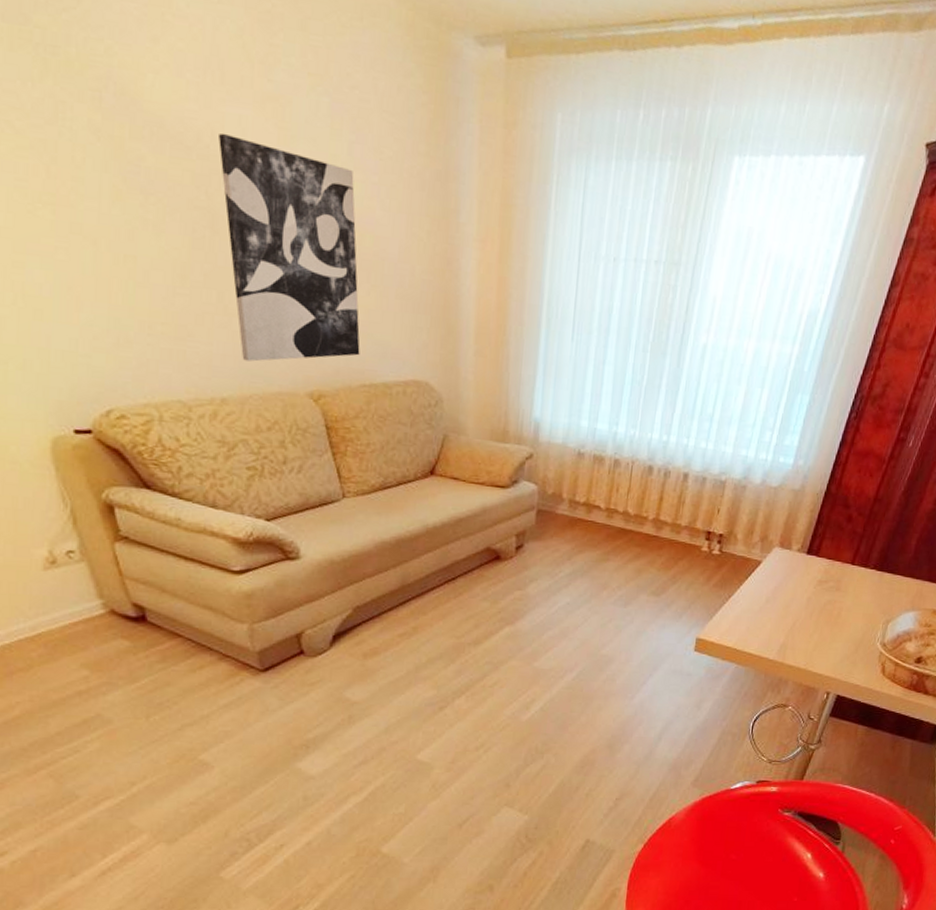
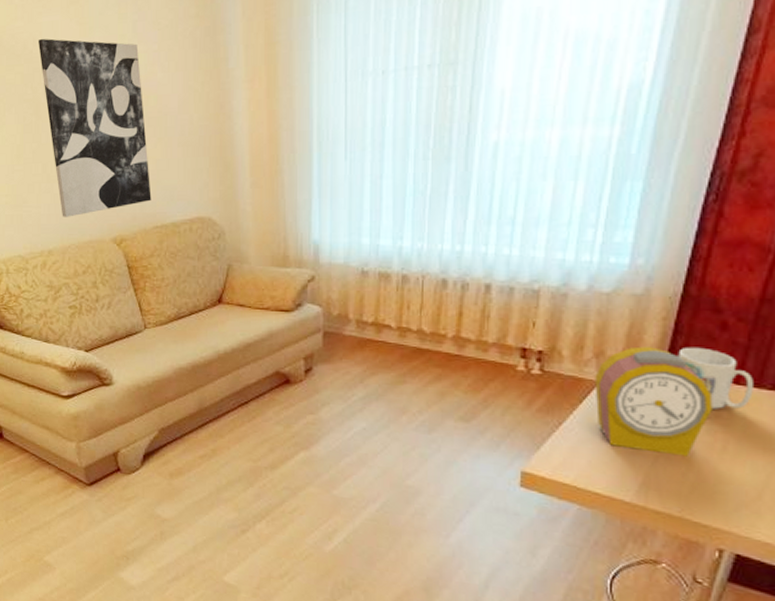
alarm clock: none [757,533,836,622] -> present [595,346,713,457]
mug: none [817,534,863,584] -> present [678,347,753,409]

